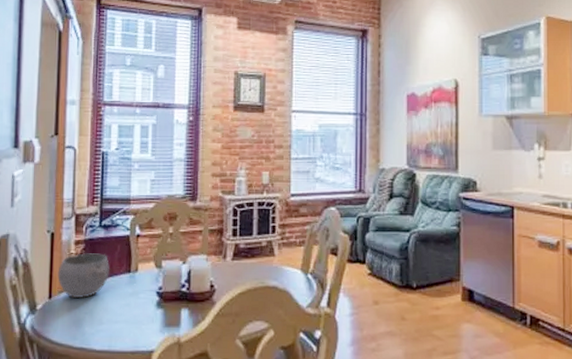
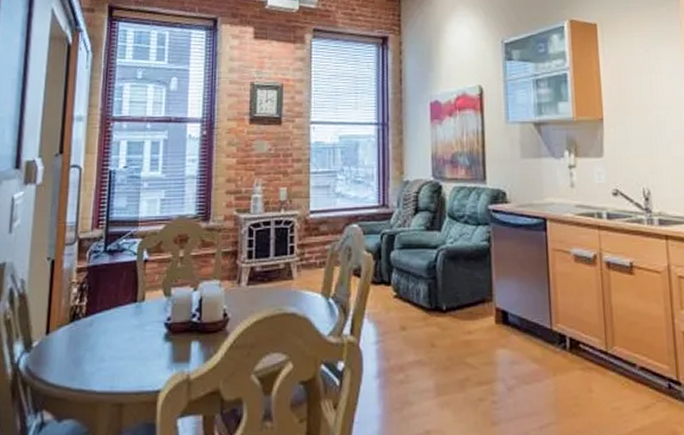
bowl: present [58,253,109,299] -> none [57,282,114,334]

